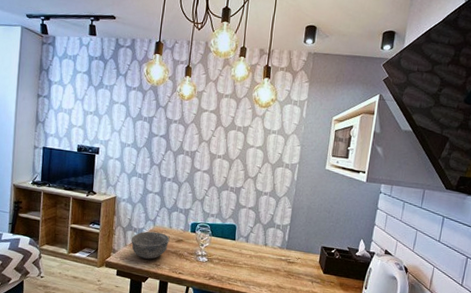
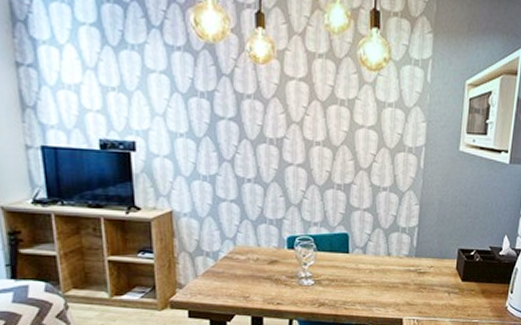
bowl: present [131,231,170,259] -> none [203,254,259,291]

